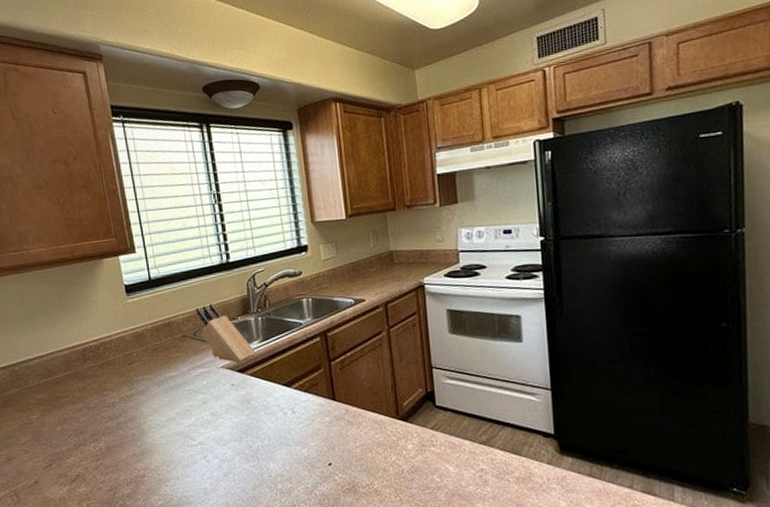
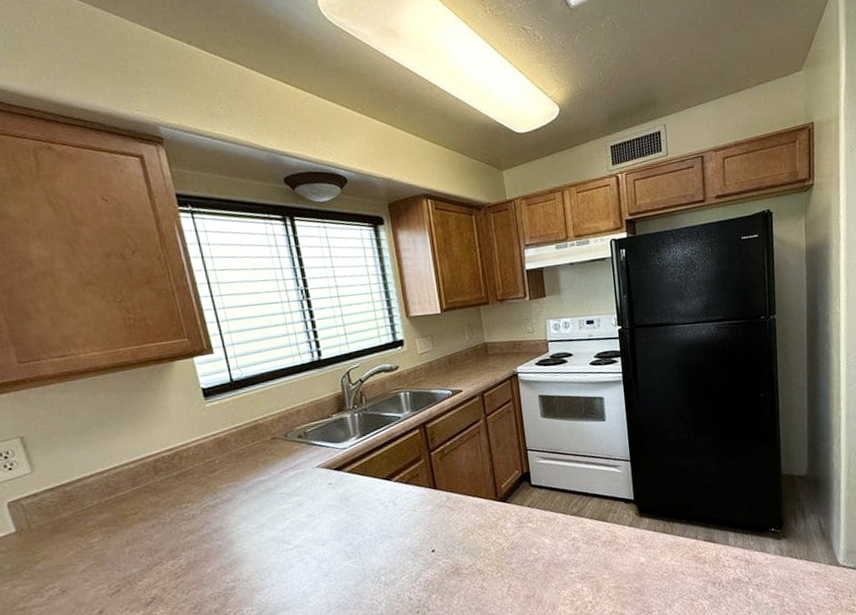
knife block: present [196,303,256,363] -> none [286,403,354,461]

